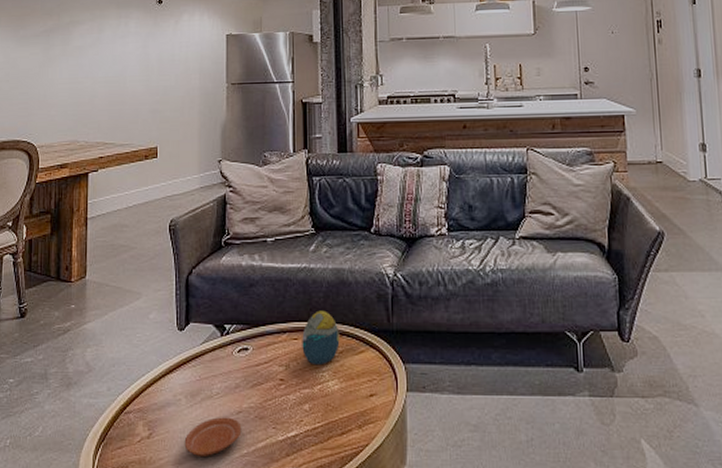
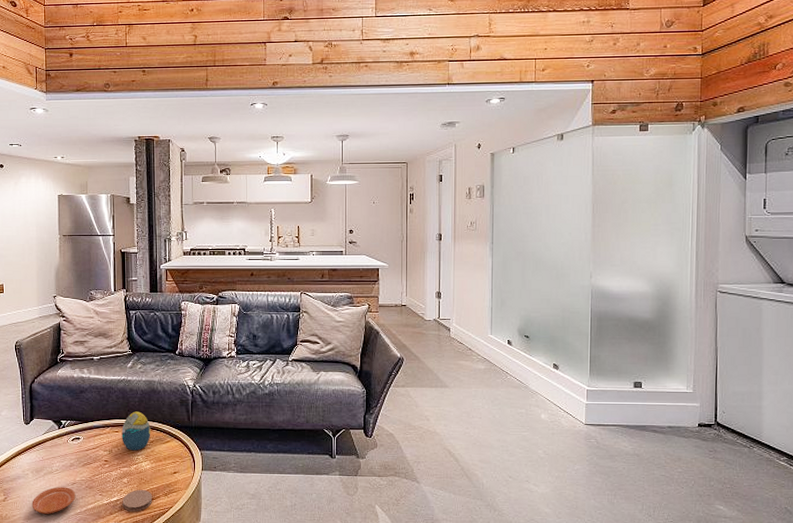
coaster: none [302,419,342,451] -> present [122,489,152,512]

